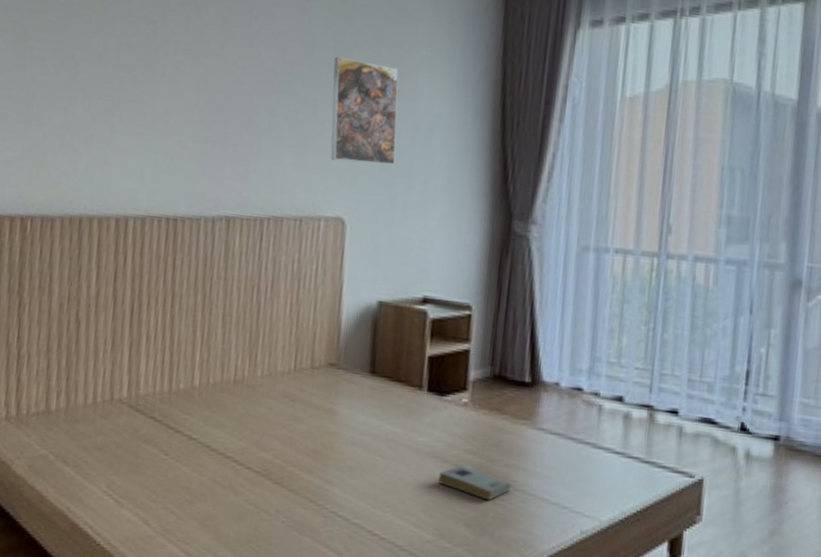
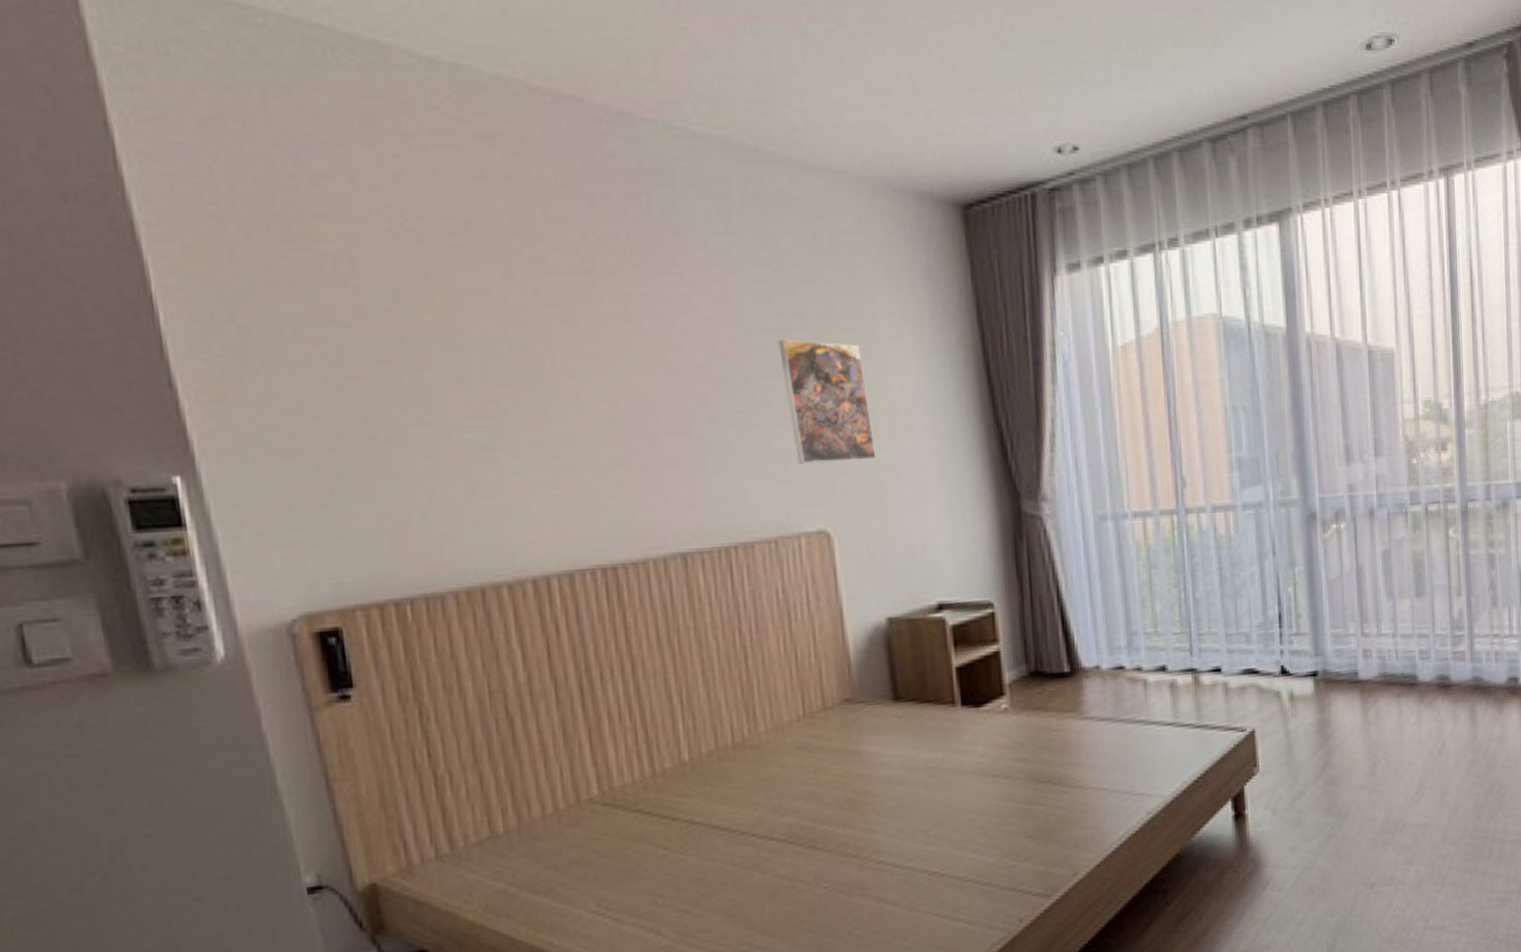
book: present [438,465,511,501] -> none [991,775,1069,806]

